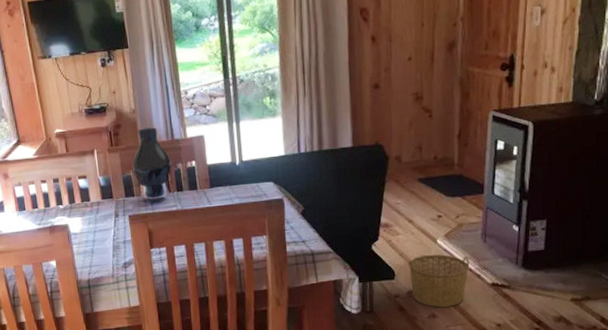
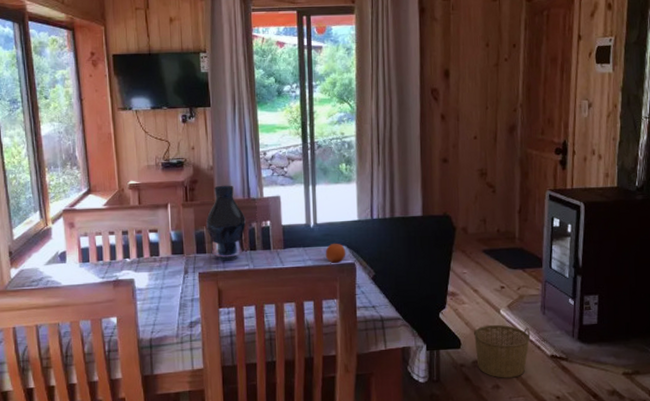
fruit: none [252,179,274,201] -> present [325,243,346,264]

